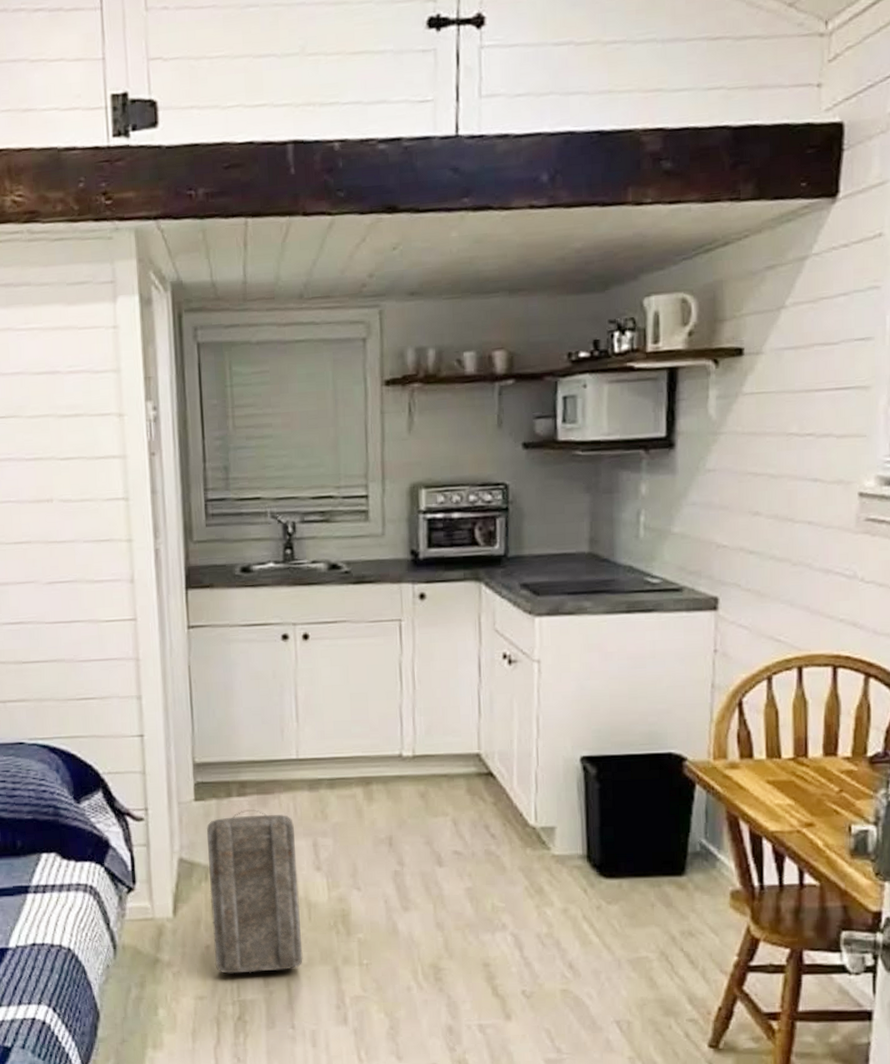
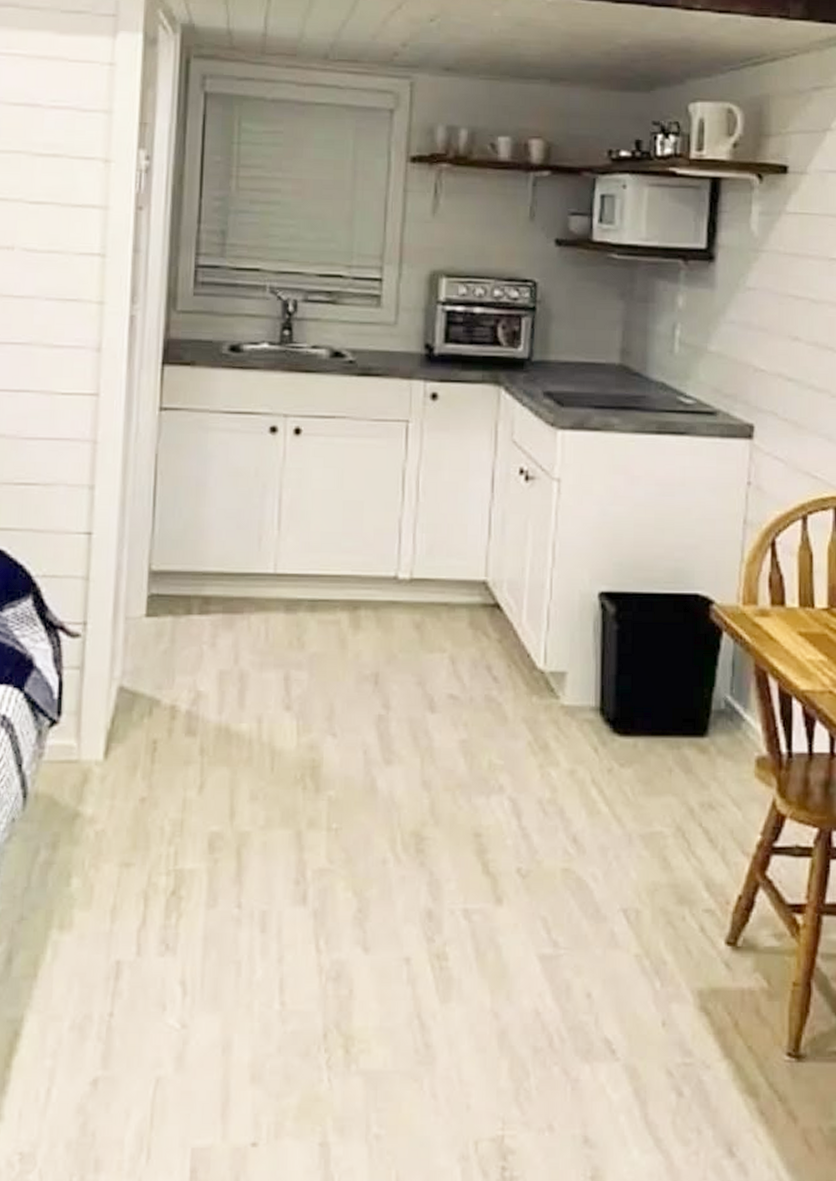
backpack: present [206,808,303,974] -> none [150,630,263,835]

